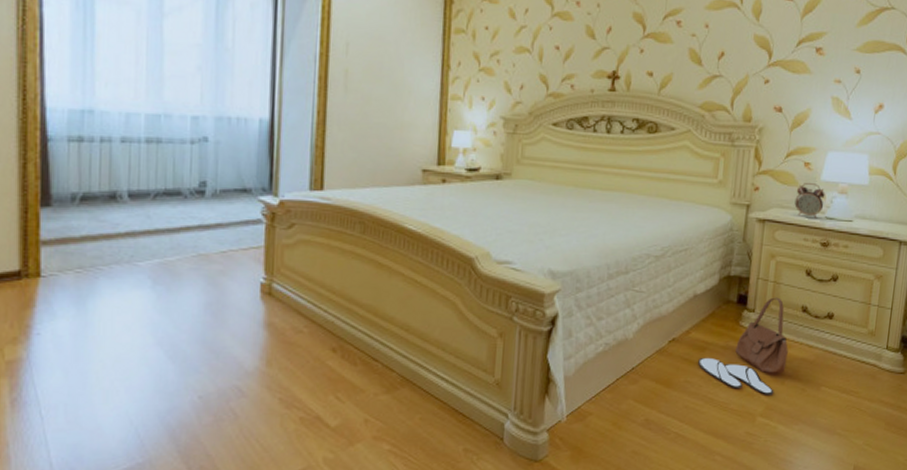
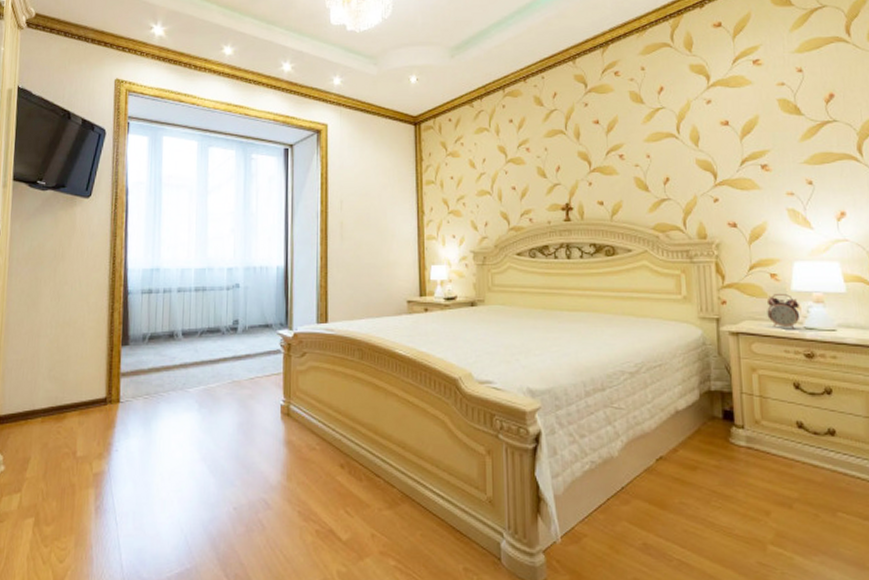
slippers: present [698,358,774,395] -> none [691,478,783,521]
handbag: present [735,297,788,374] -> none [730,412,791,497]

